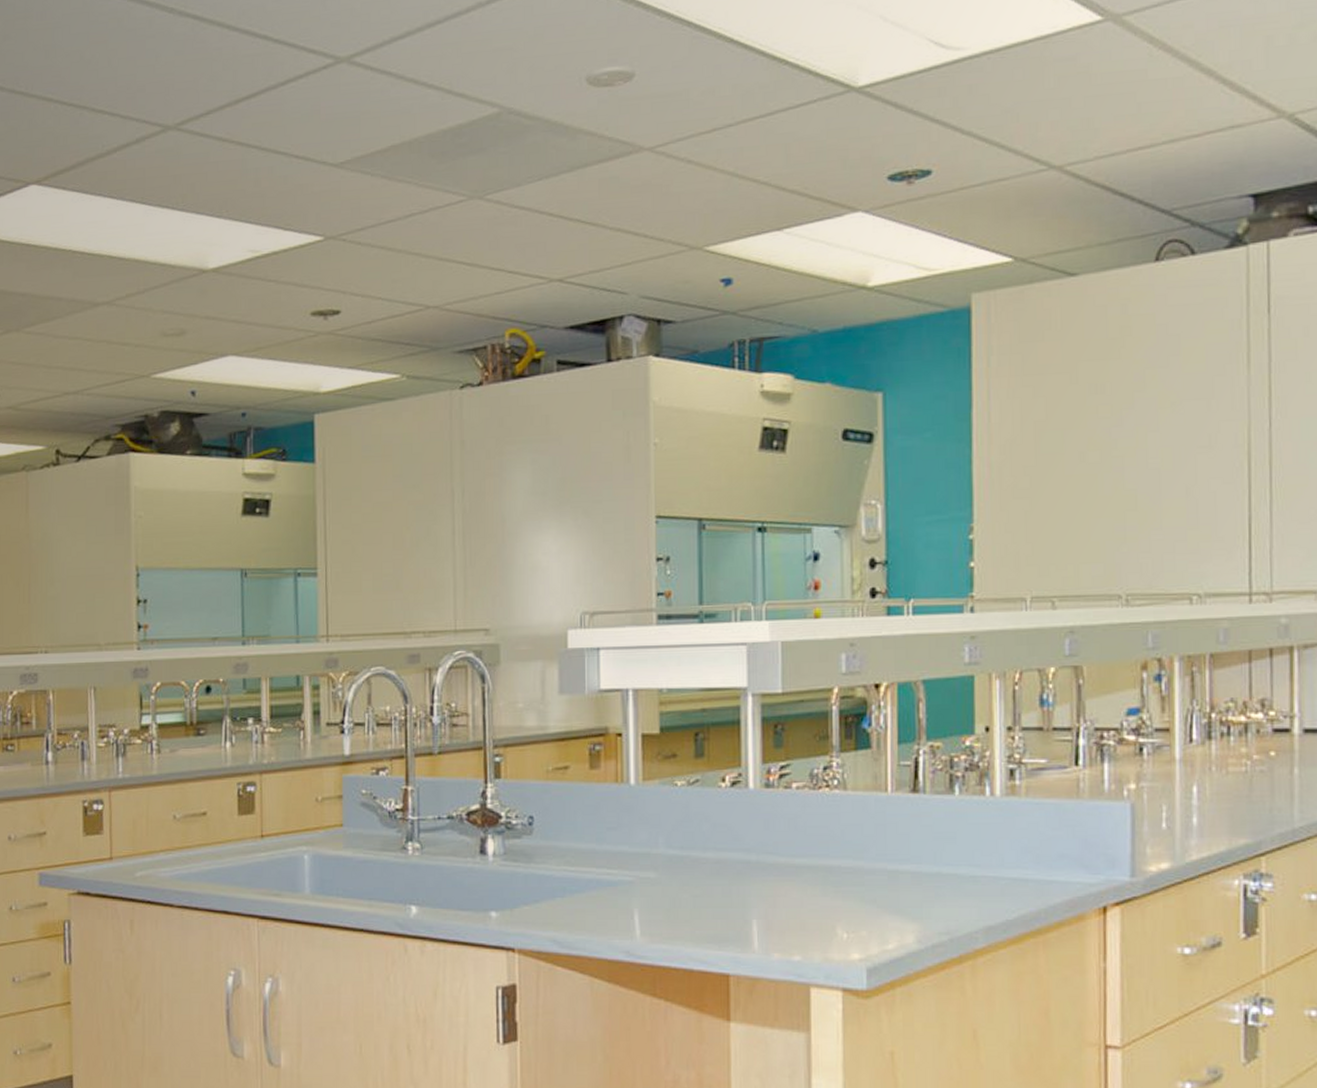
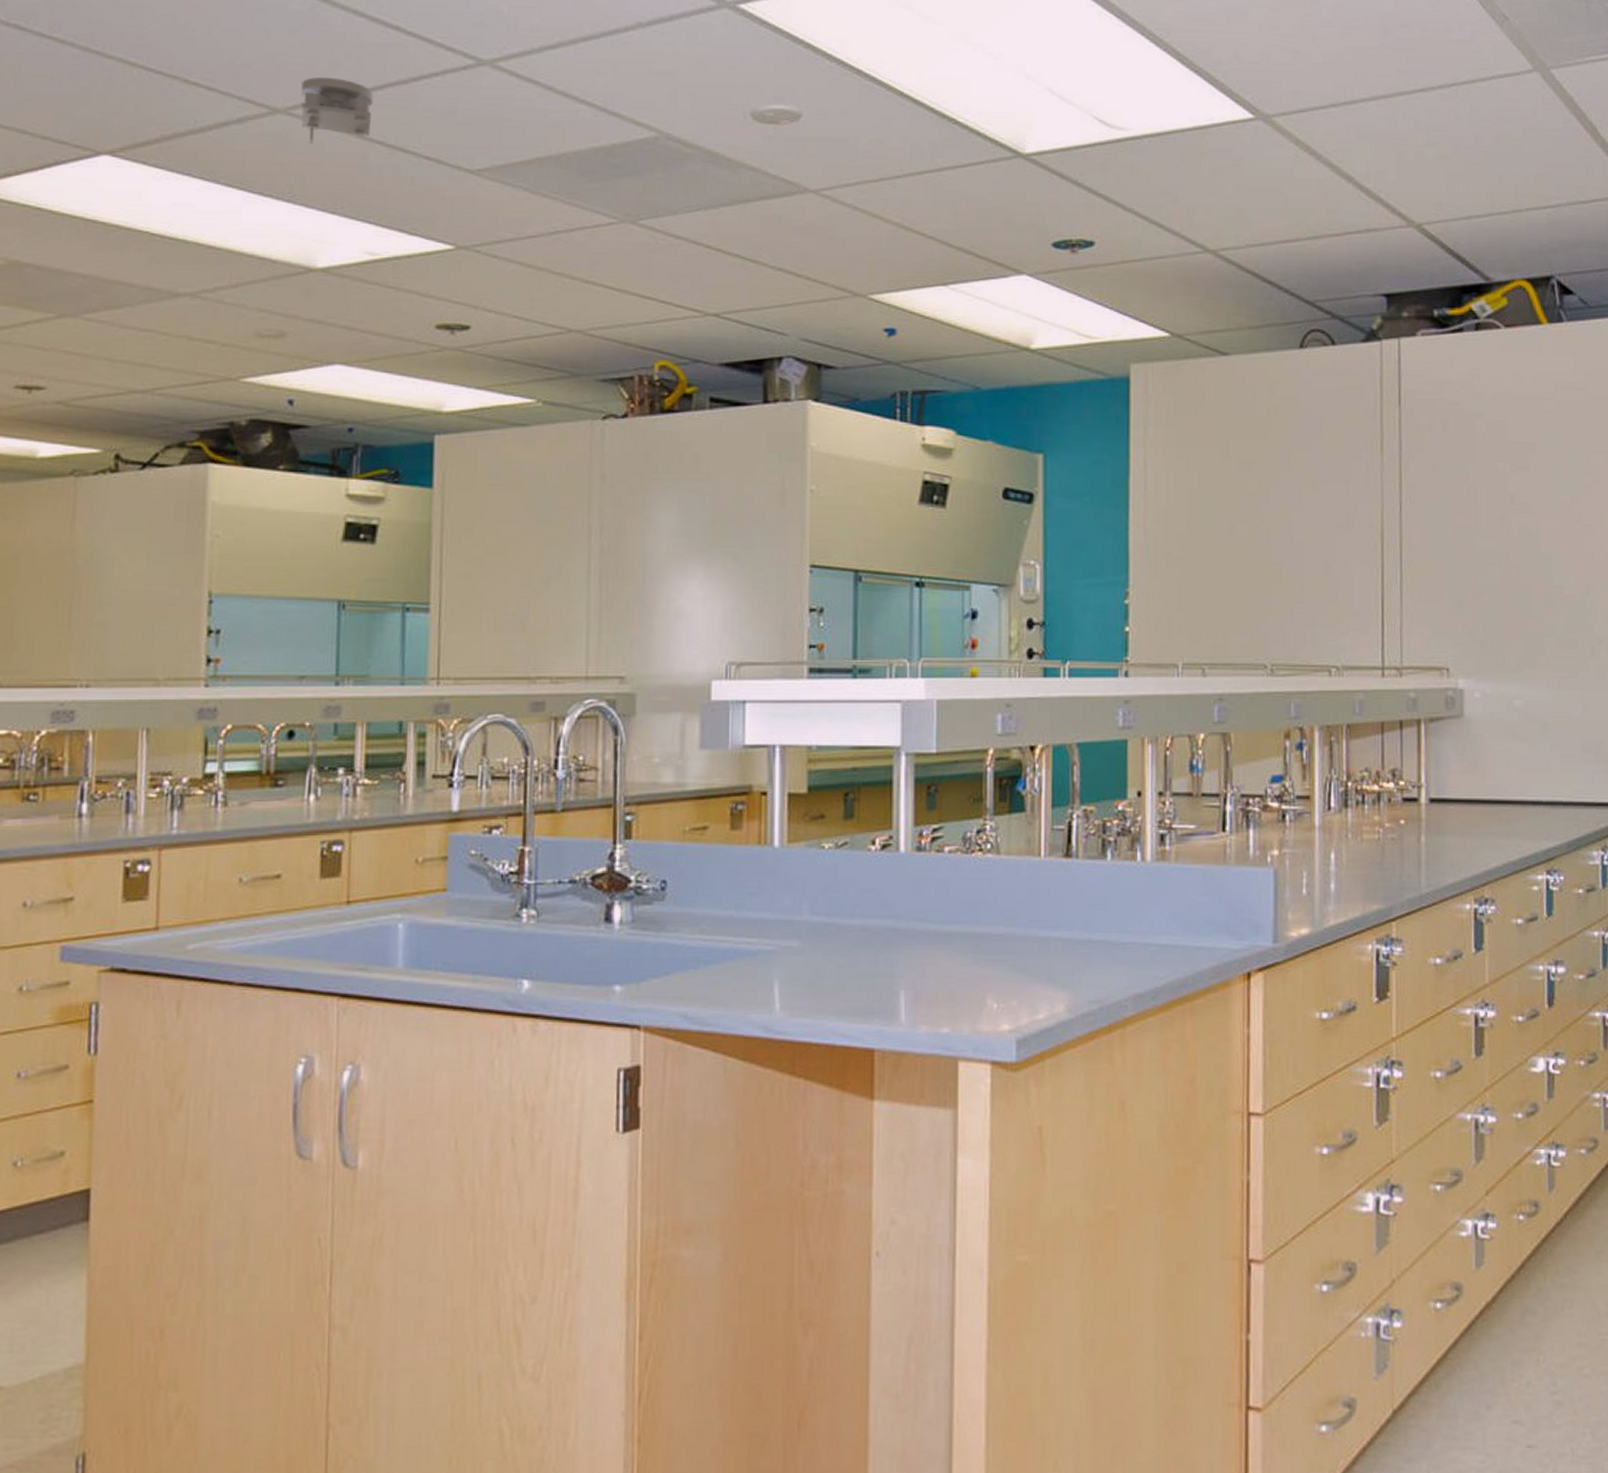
smoke detector: none [186,91,248,155] -> present [300,77,373,144]

